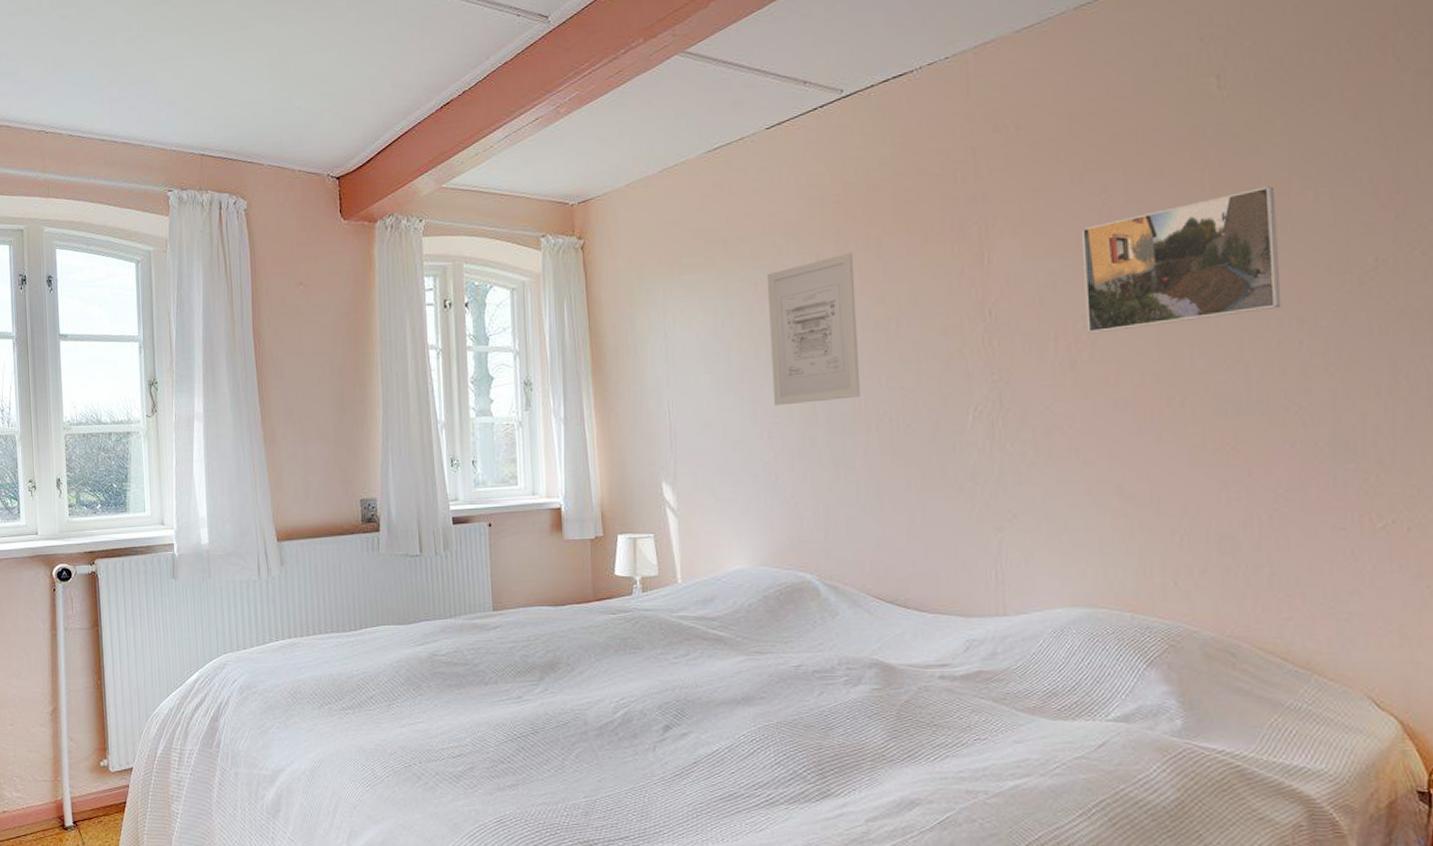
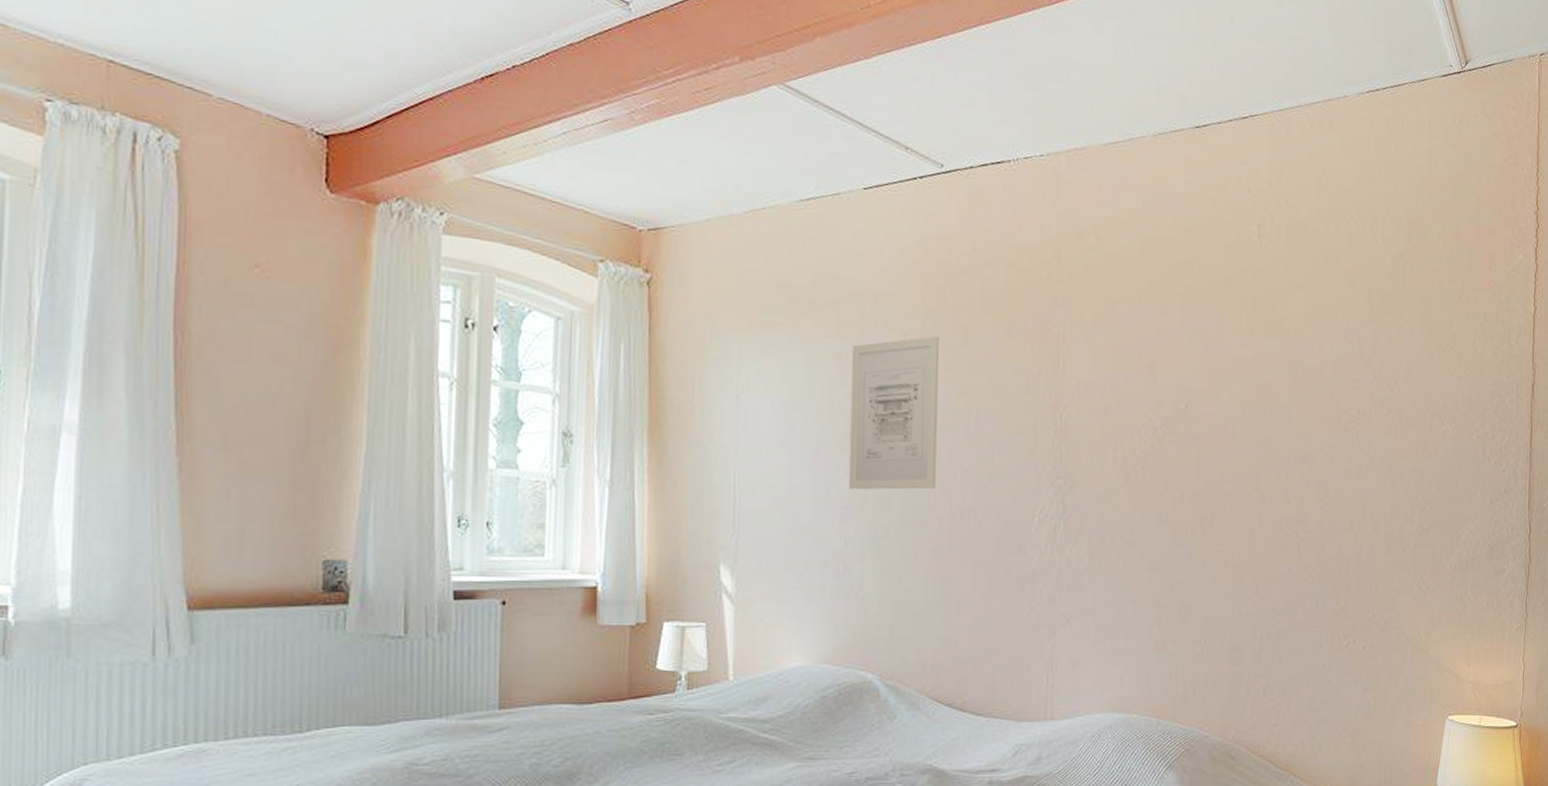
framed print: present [1082,186,1282,334] -> none [1141,333,1293,449]

